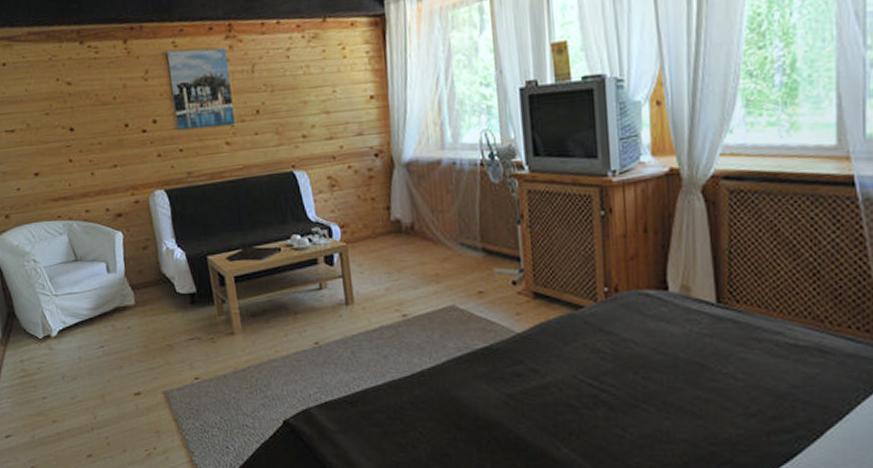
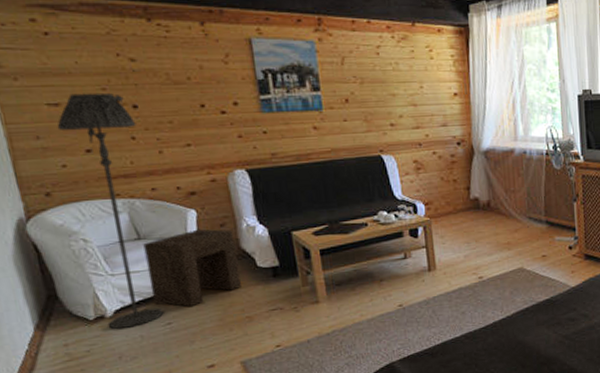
floor lamp: none [13,117,98,349] -> present [57,92,164,329]
stool: none [80,251,162,331] -> present [143,229,241,307]

